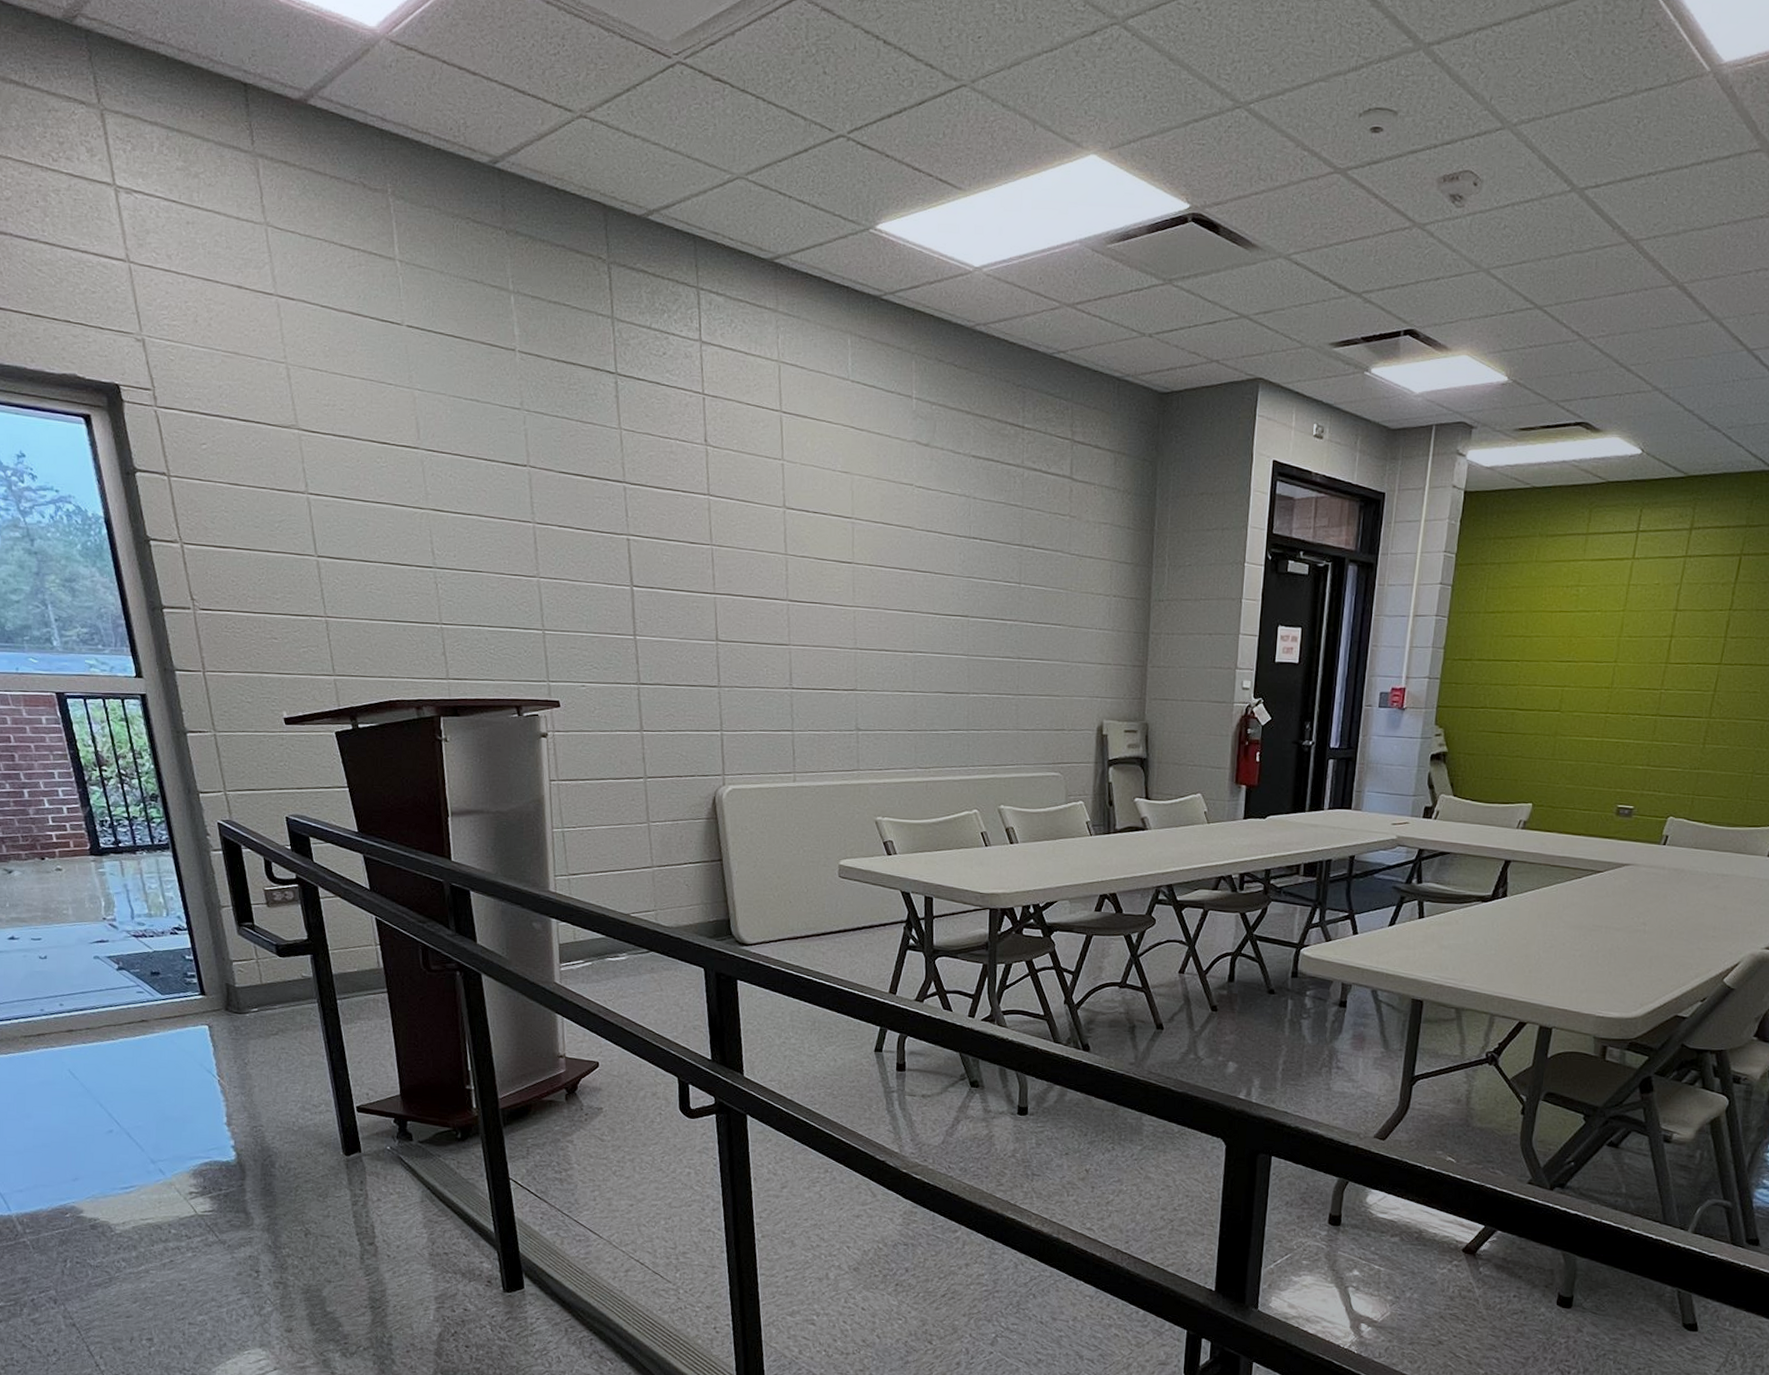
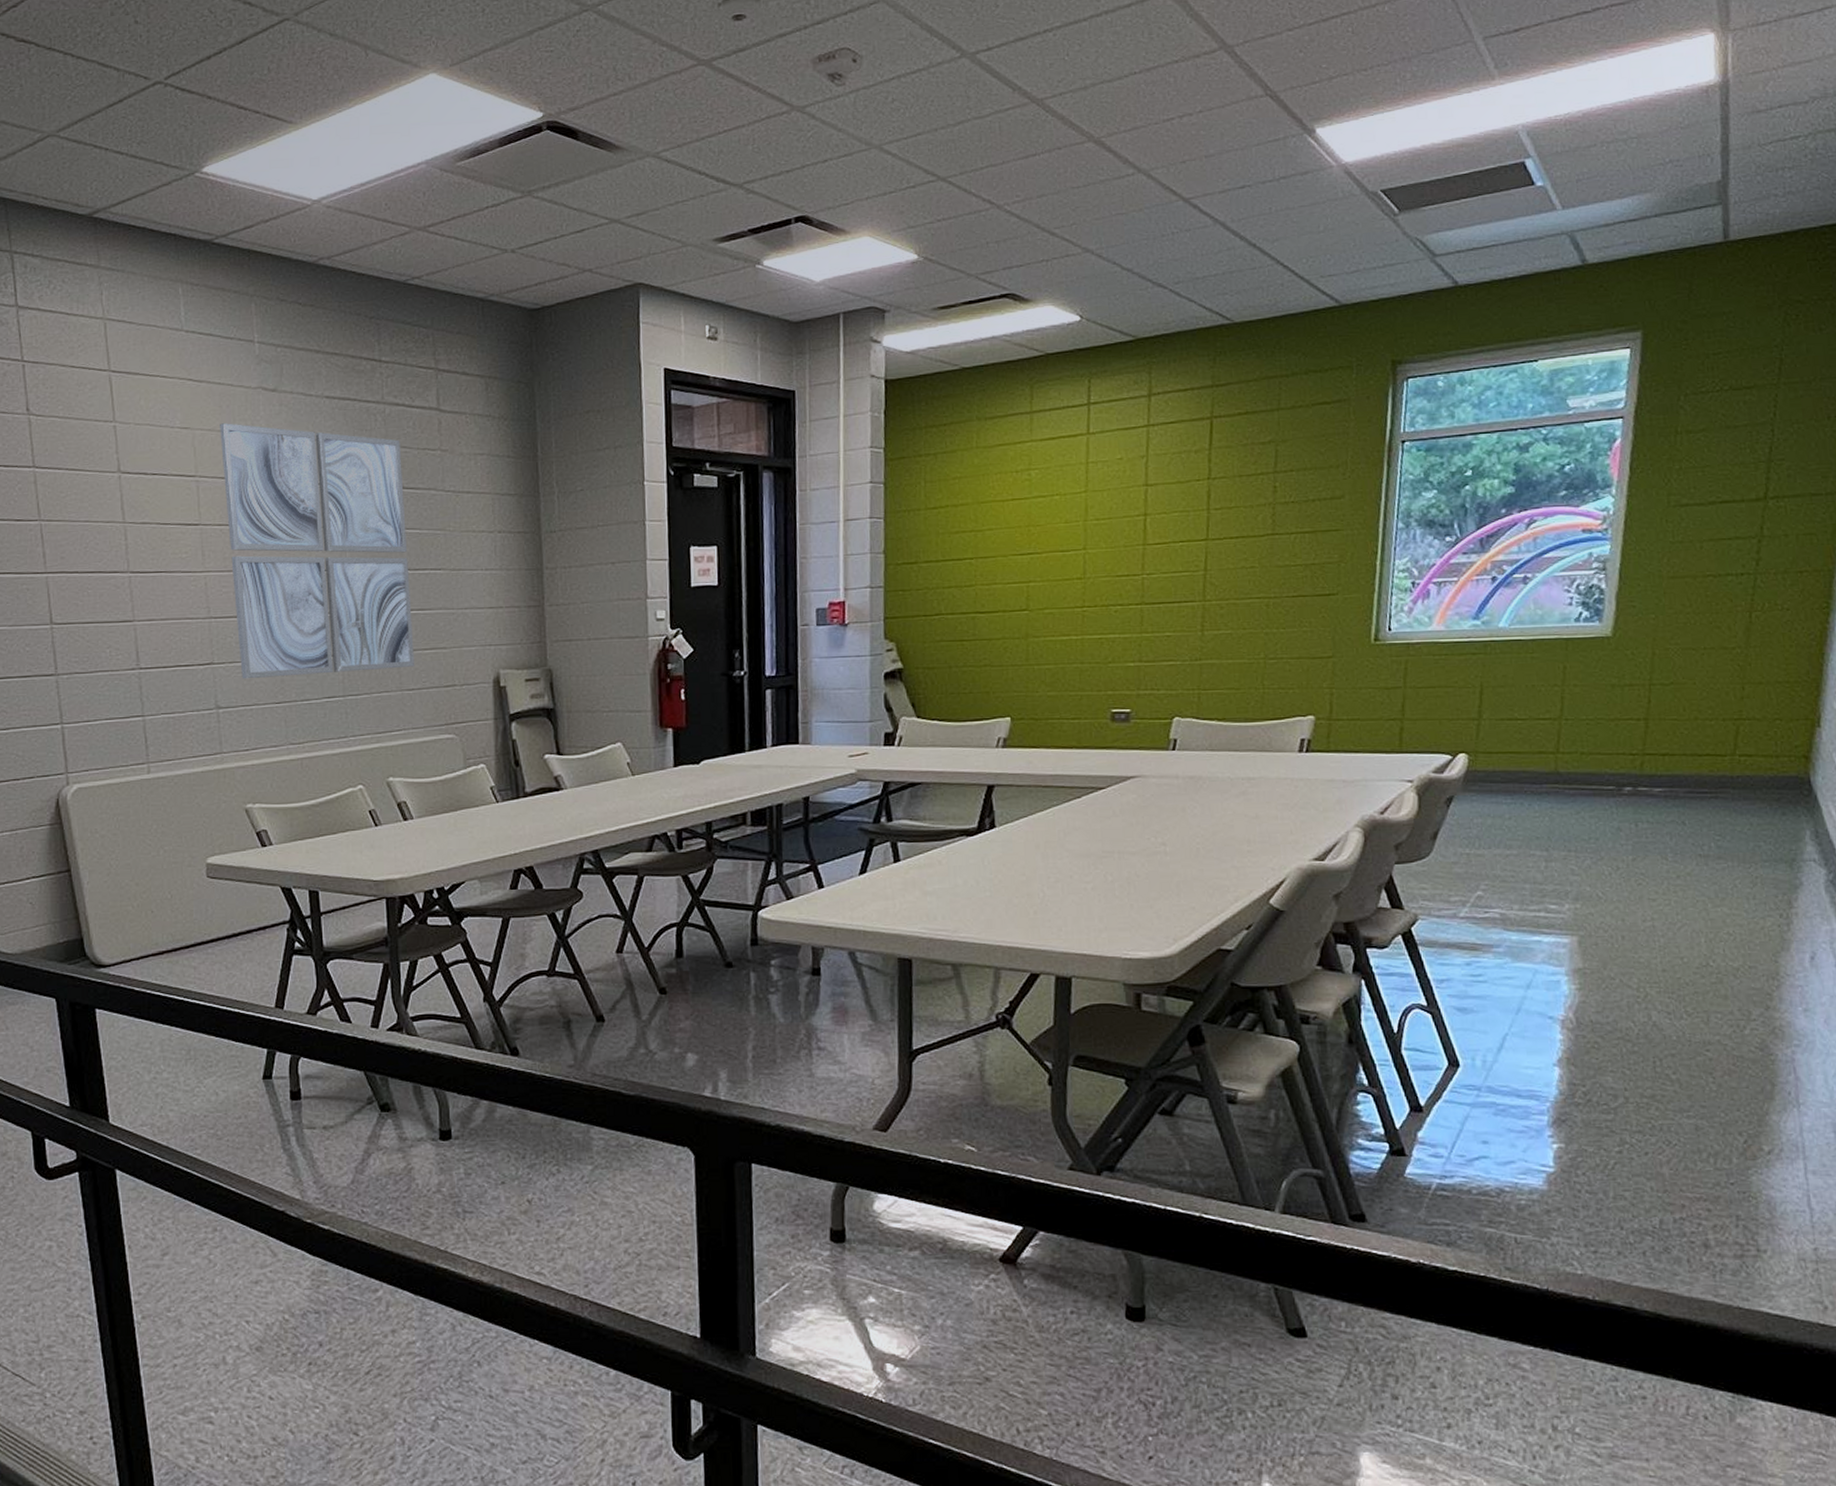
wall art: none [876,471,1035,710] -> present [220,423,415,679]

